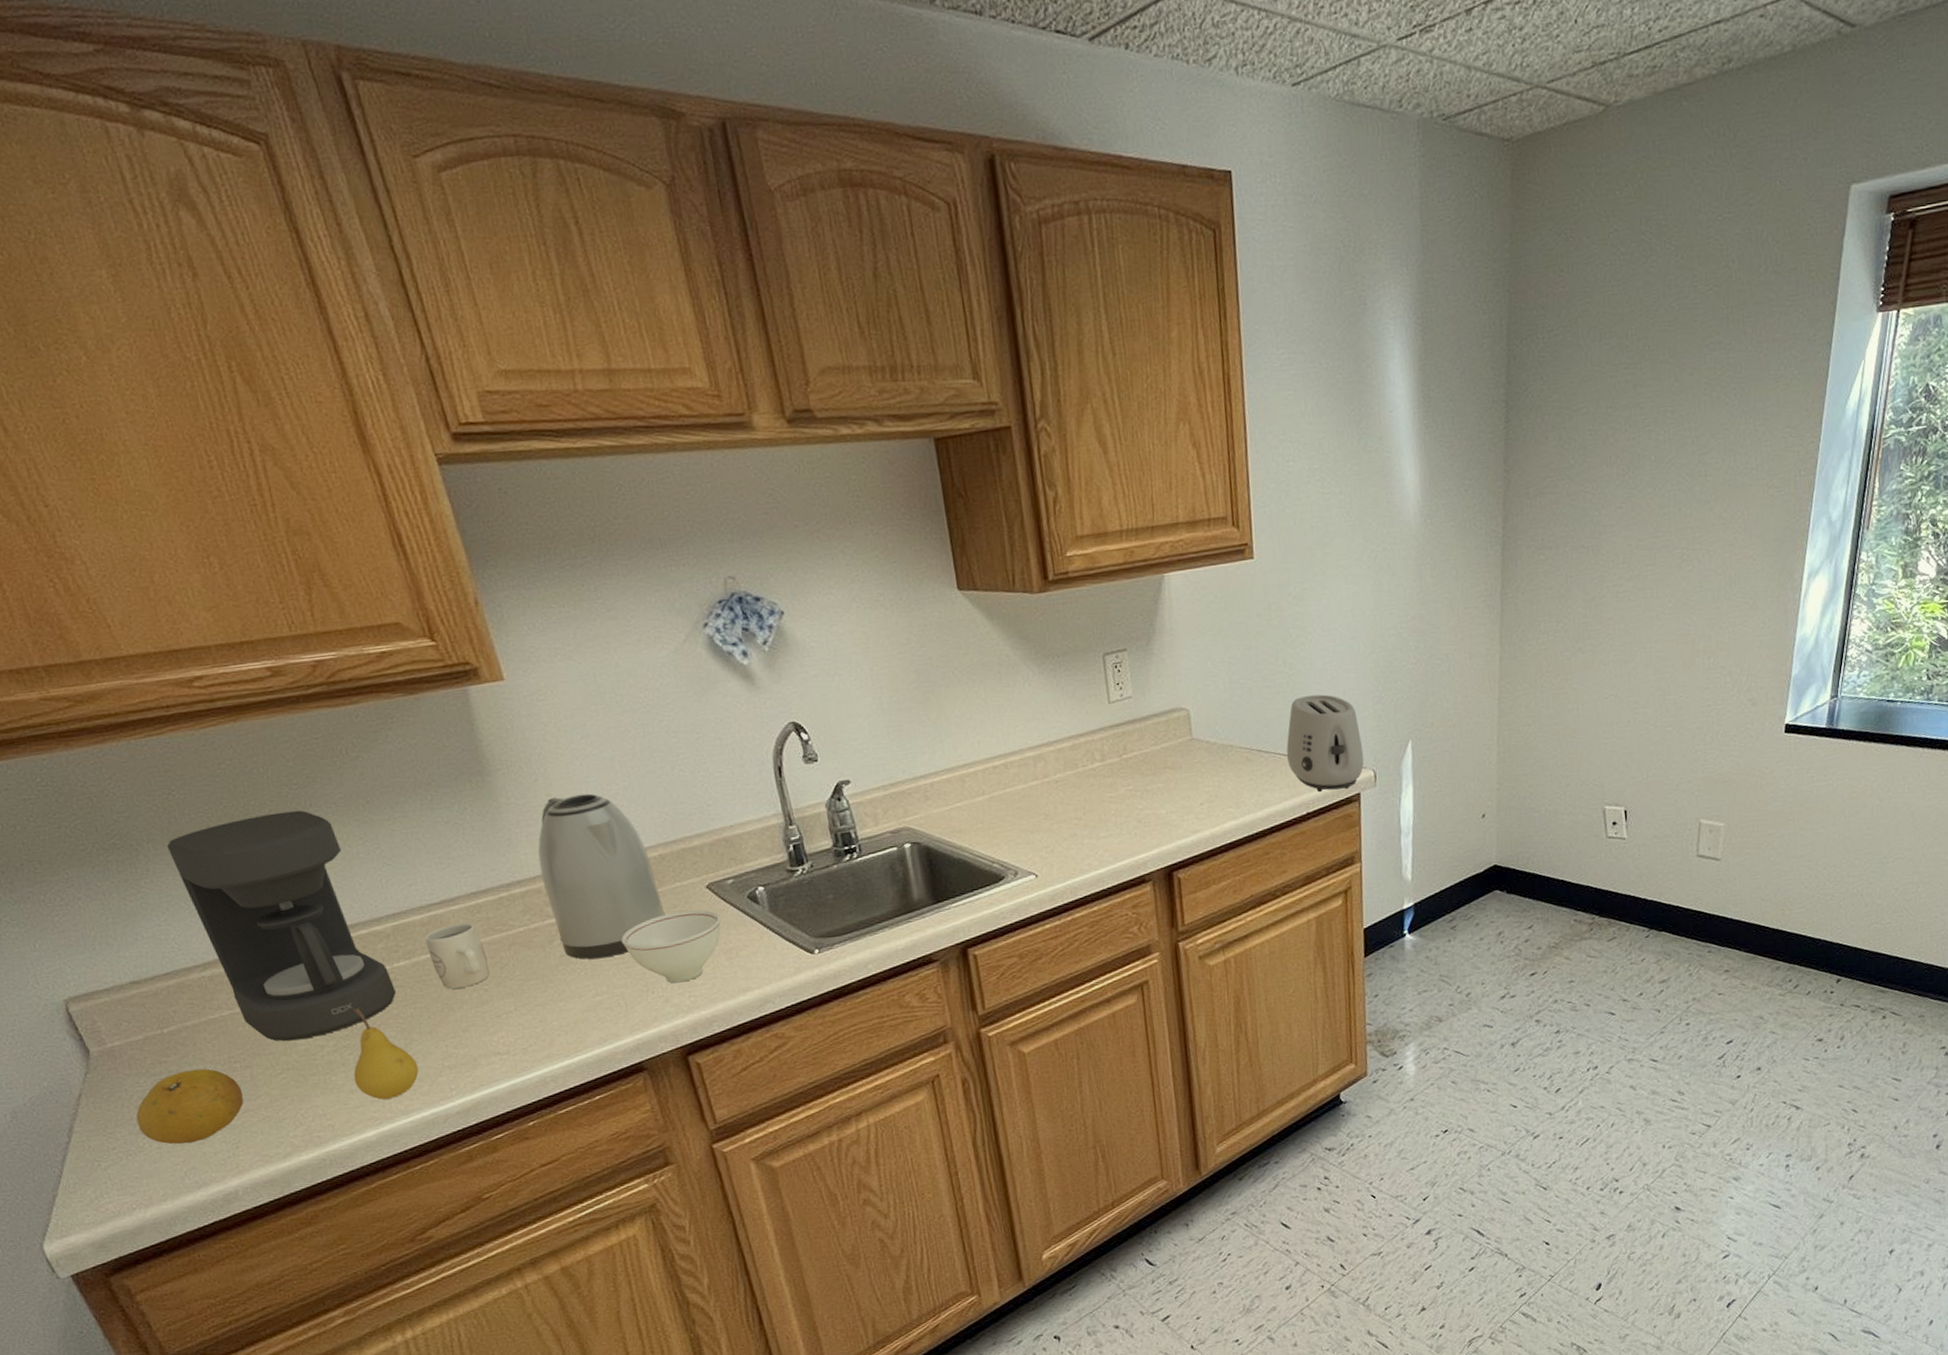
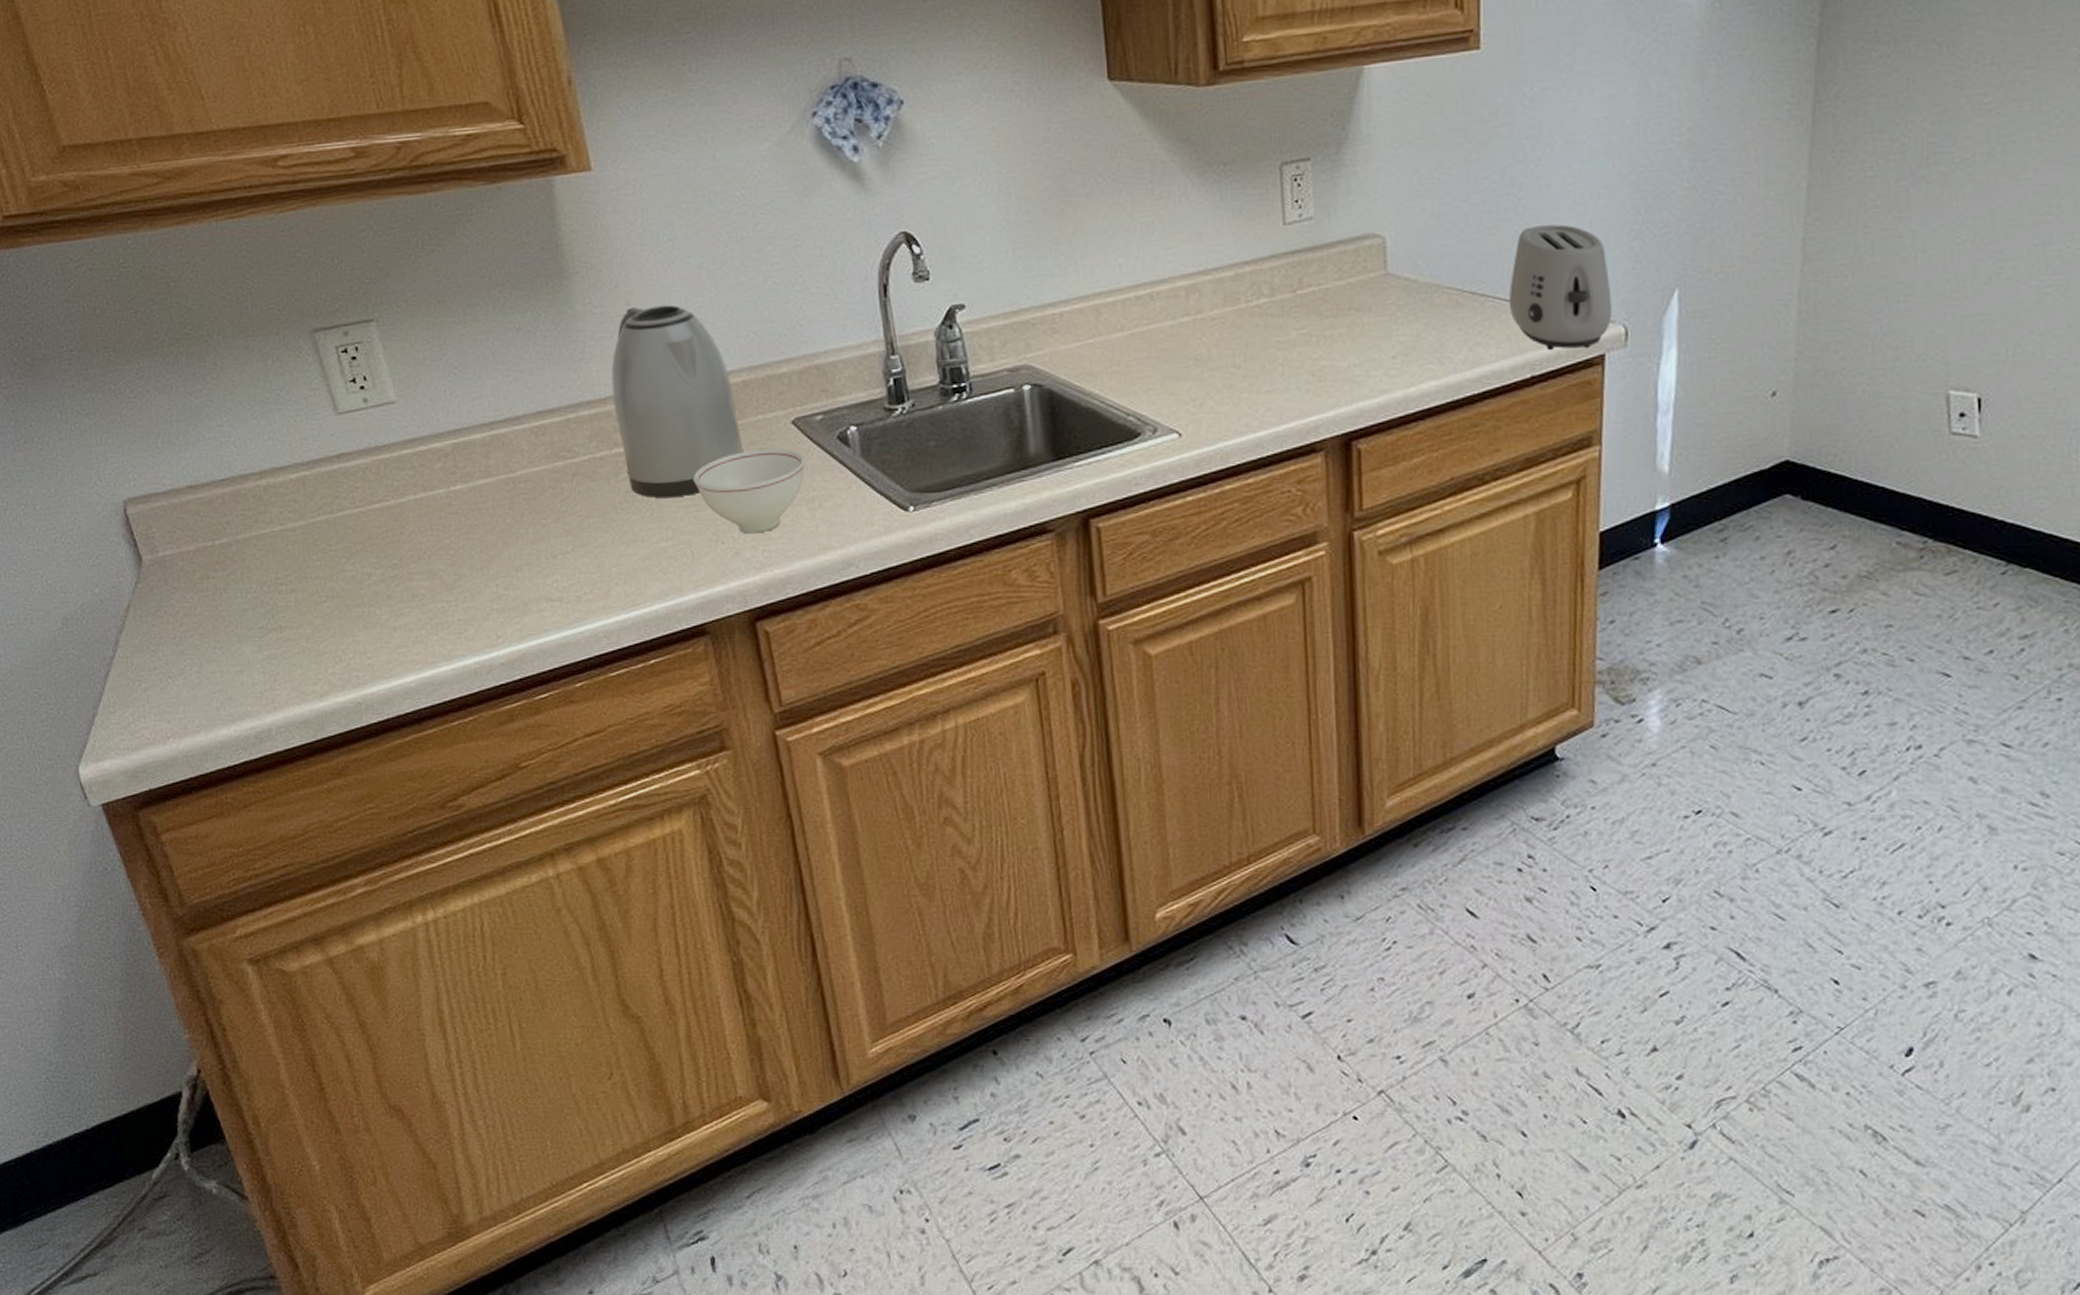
fruit: present [135,1068,244,1145] -> none [179,588,286,671]
coffee maker: present [166,810,396,1042] -> none [236,307,450,566]
fruit: present [353,1007,419,1100] -> none [398,533,466,641]
mug: present [424,923,490,989] -> none [484,446,549,521]

